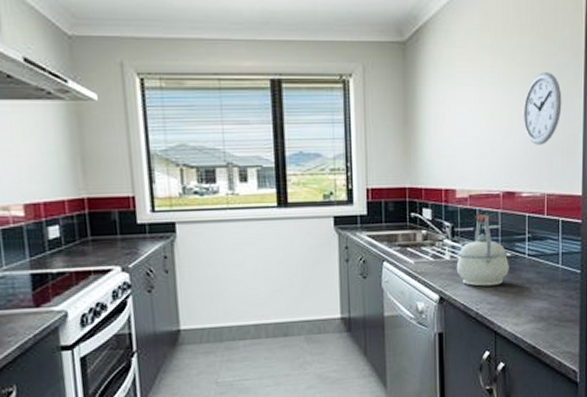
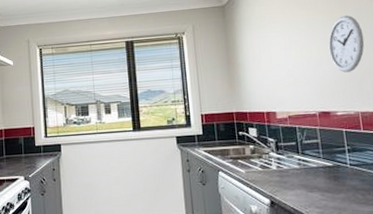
kettle: present [456,213,509,287] -> none [283,130,333,193]

